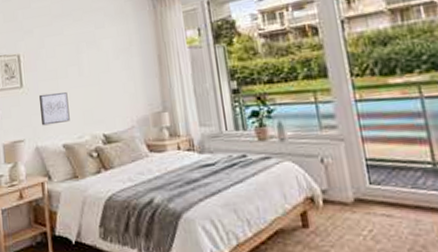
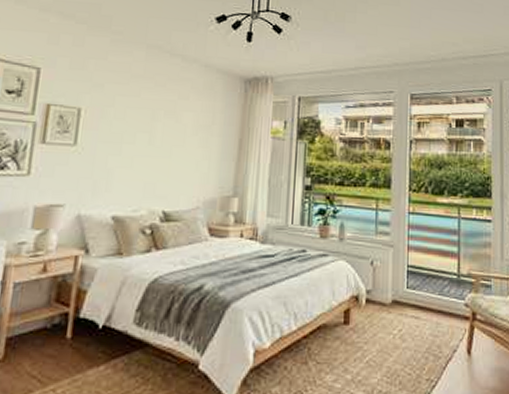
wall art: present [39,92,70,126] -> none [91,157,130,193]

